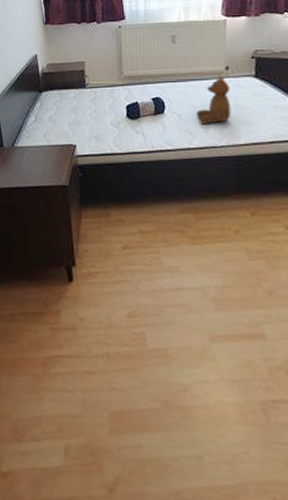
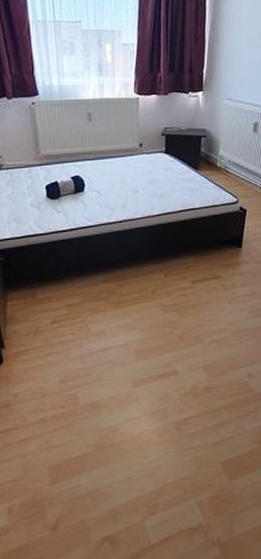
teddy bear: present [195,73,231,124] -> none [113,150,146,199]

